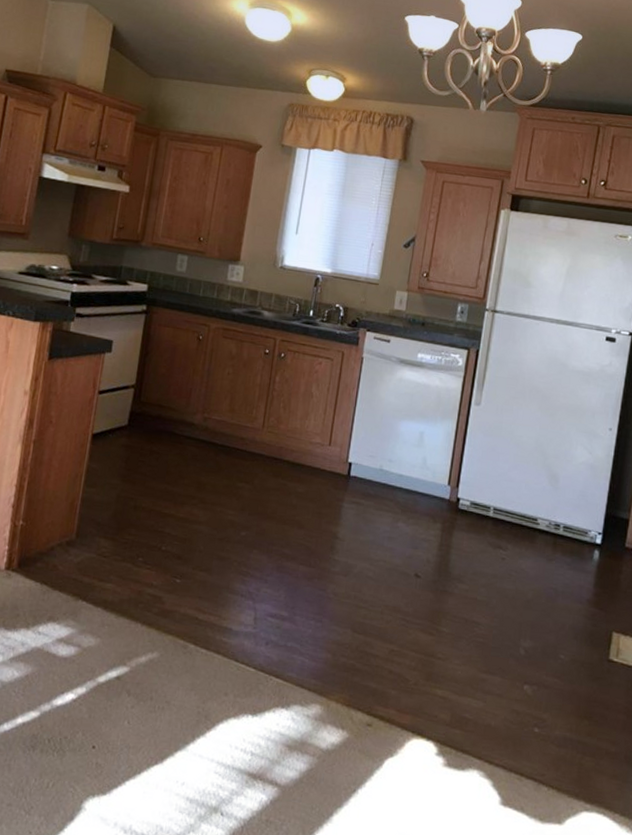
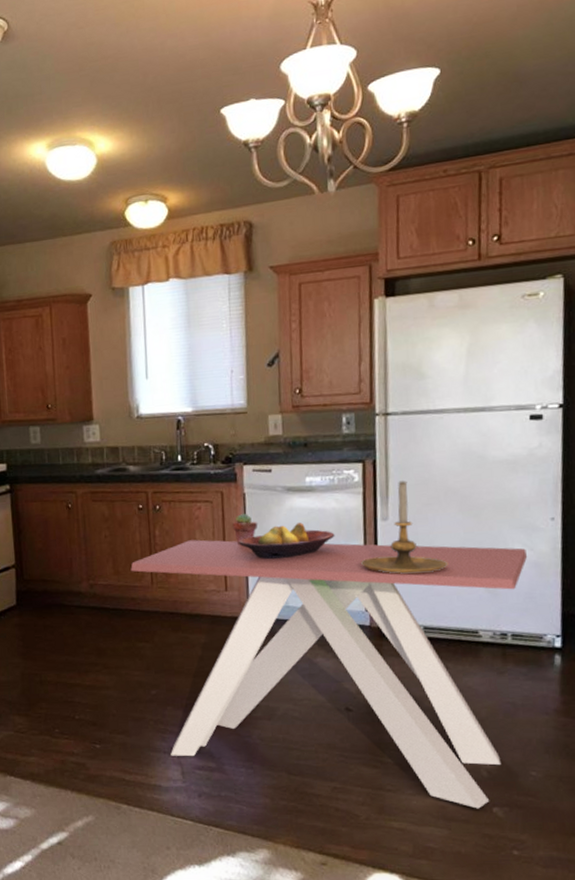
dining table: none [245,391,587,685] -> present [130,539,528,809]
potted succulent: none [346,375,370,405] -> present [232,513,258,546]
fruit bowl: none [349,392,434,425] -> present [239,523,335,560]
candle holder: none [451,372,523,460] -> present [361,481,449,574]

